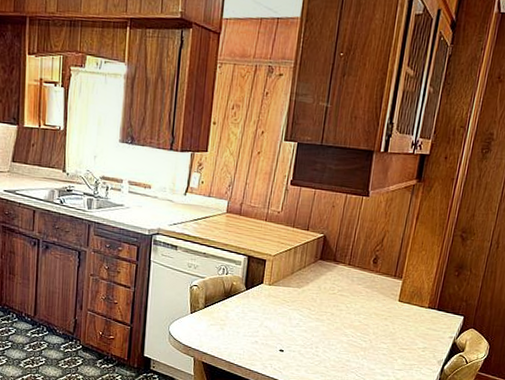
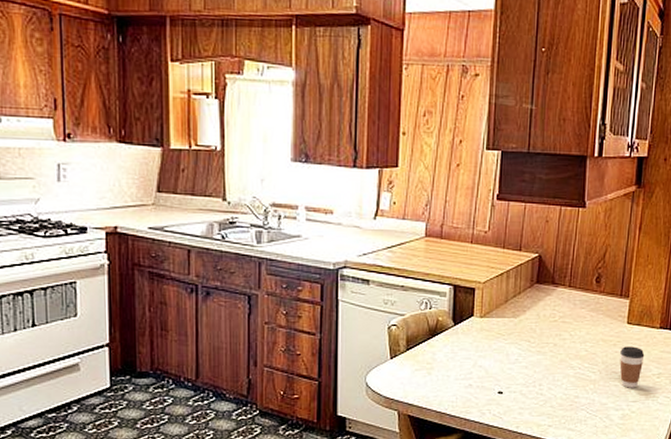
coffee cup: none [388,321,412,358] -> present [619,346,645,388]

